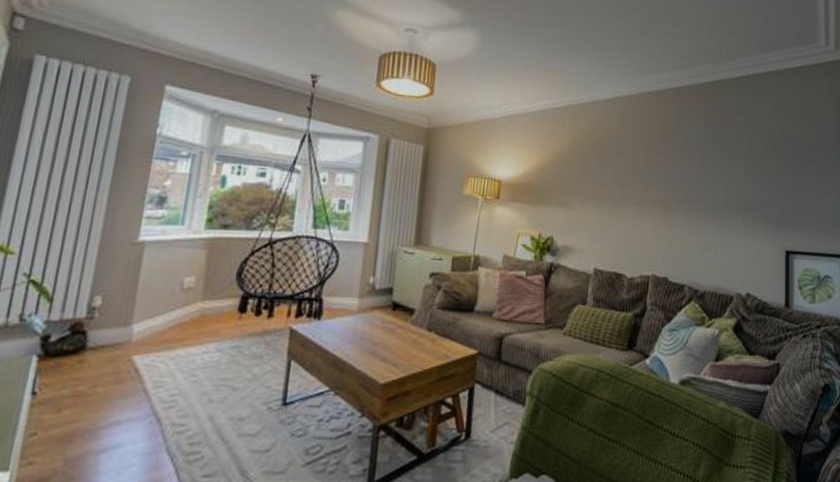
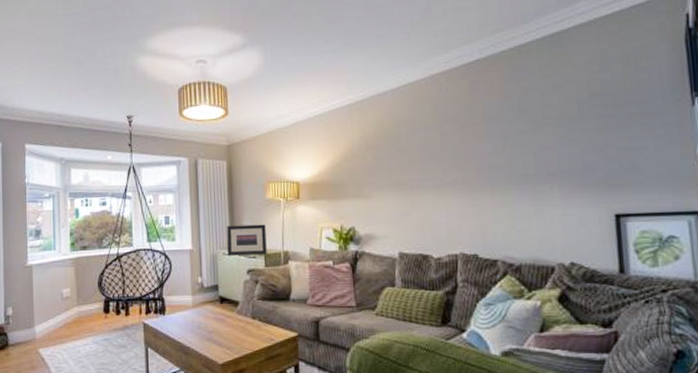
picture frame: none [409,219,458,258] -> present [227,224,267,257]

